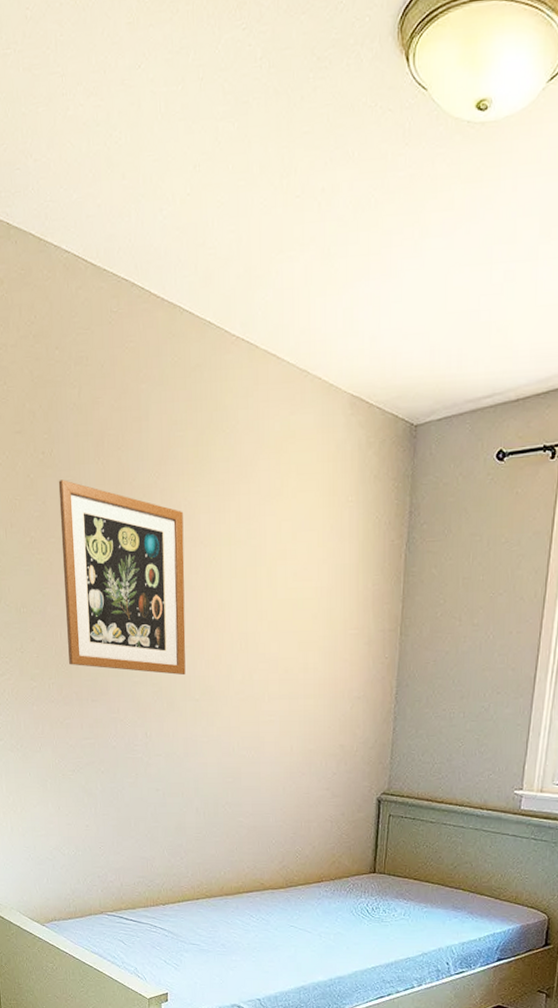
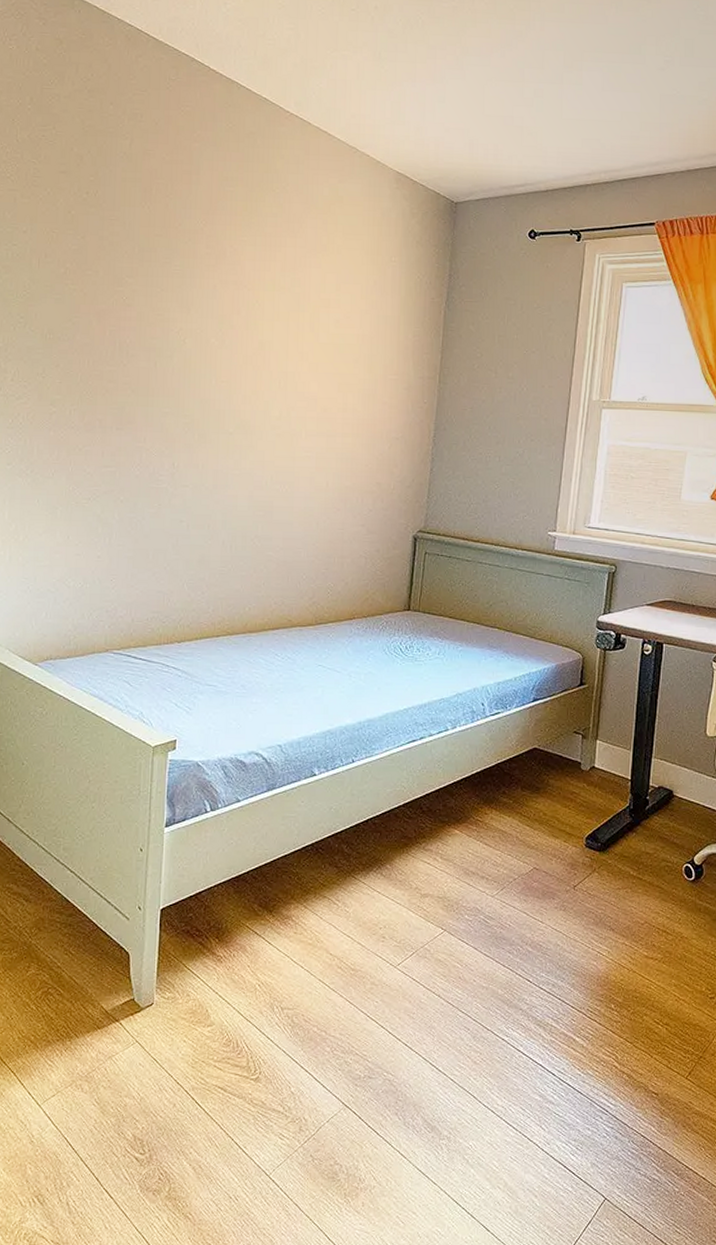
wall art: present [58,480,186,675] -> none [95,218,228,408]

